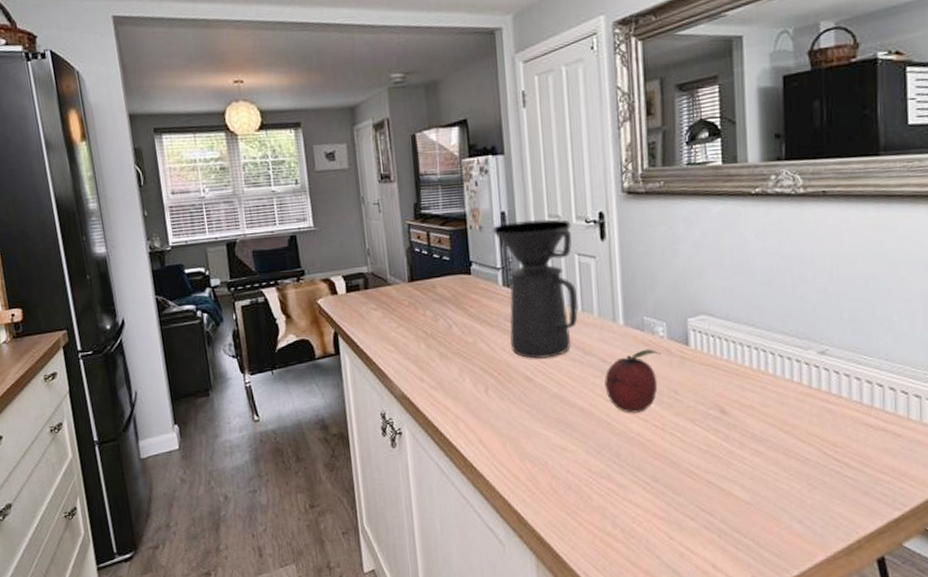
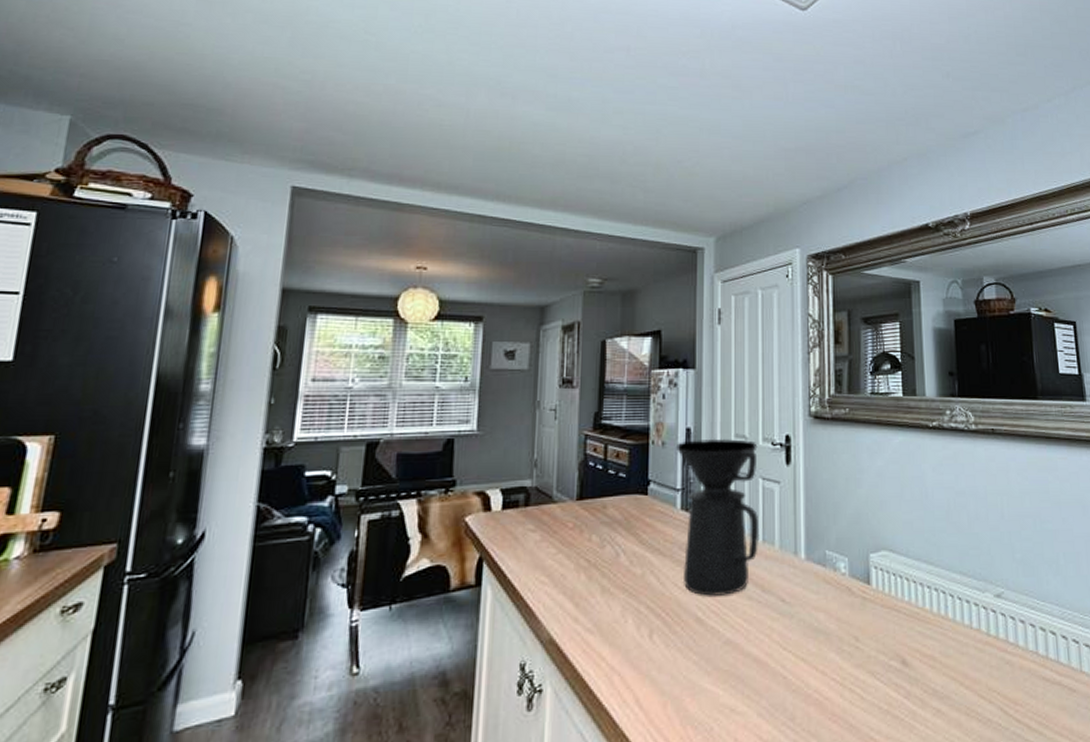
fruit: present [604,349,662,413] -> none [783,587,843,664]

